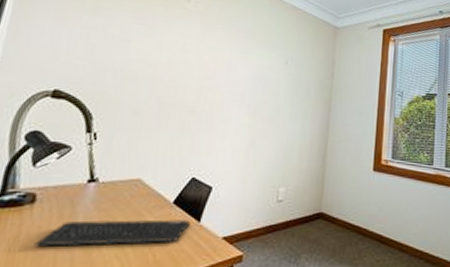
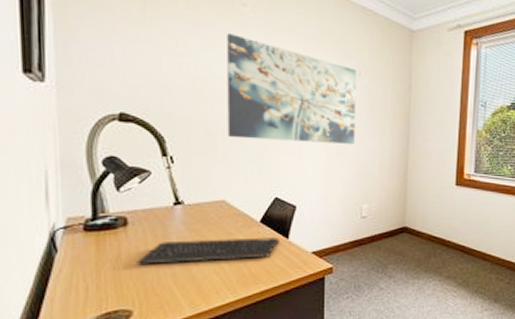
wall art: none [154,24,284,127] -> present [227,33,357,144]

